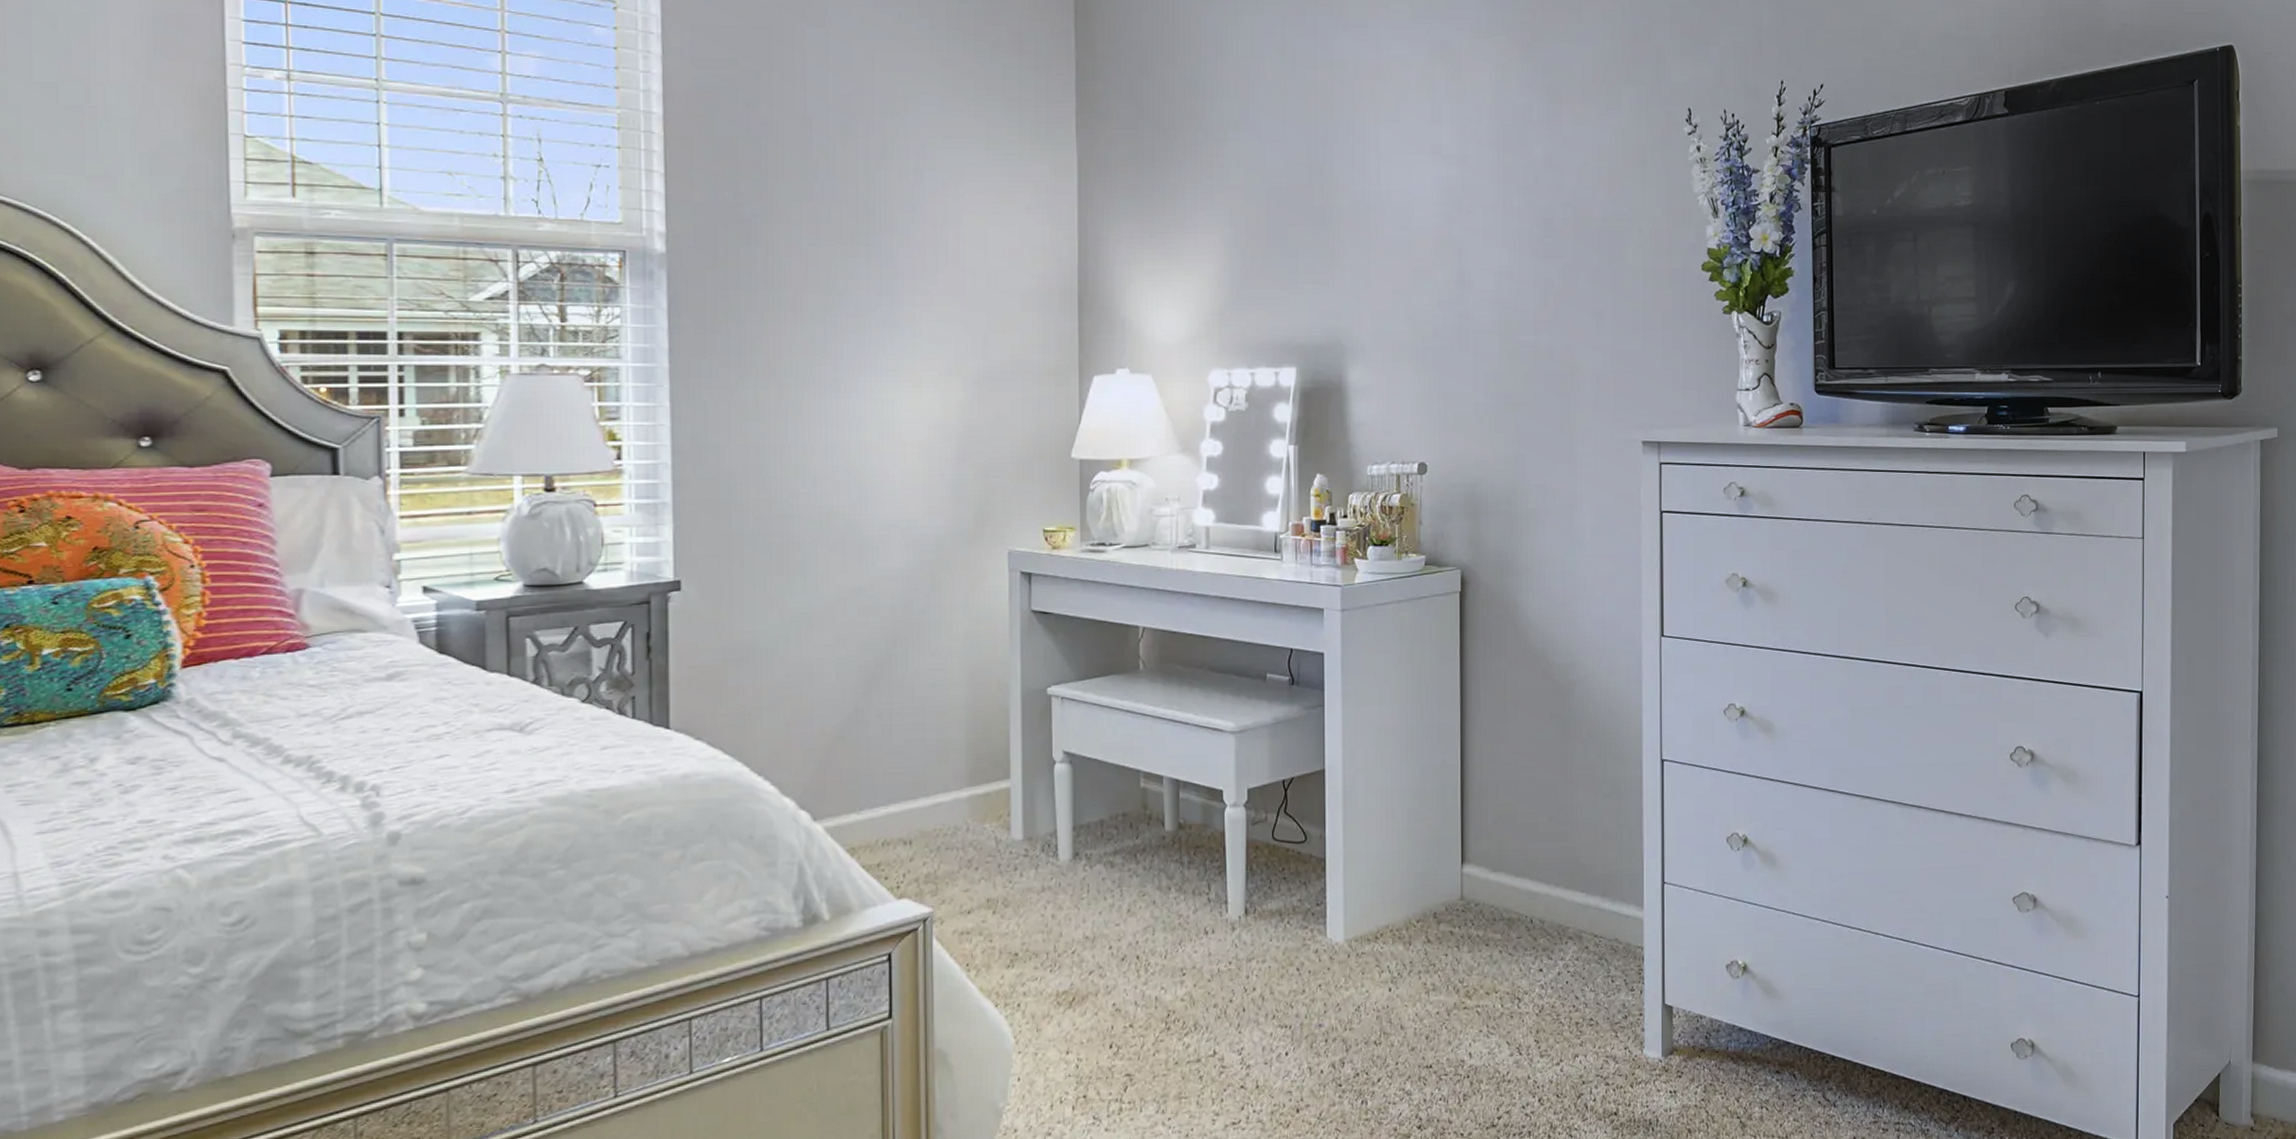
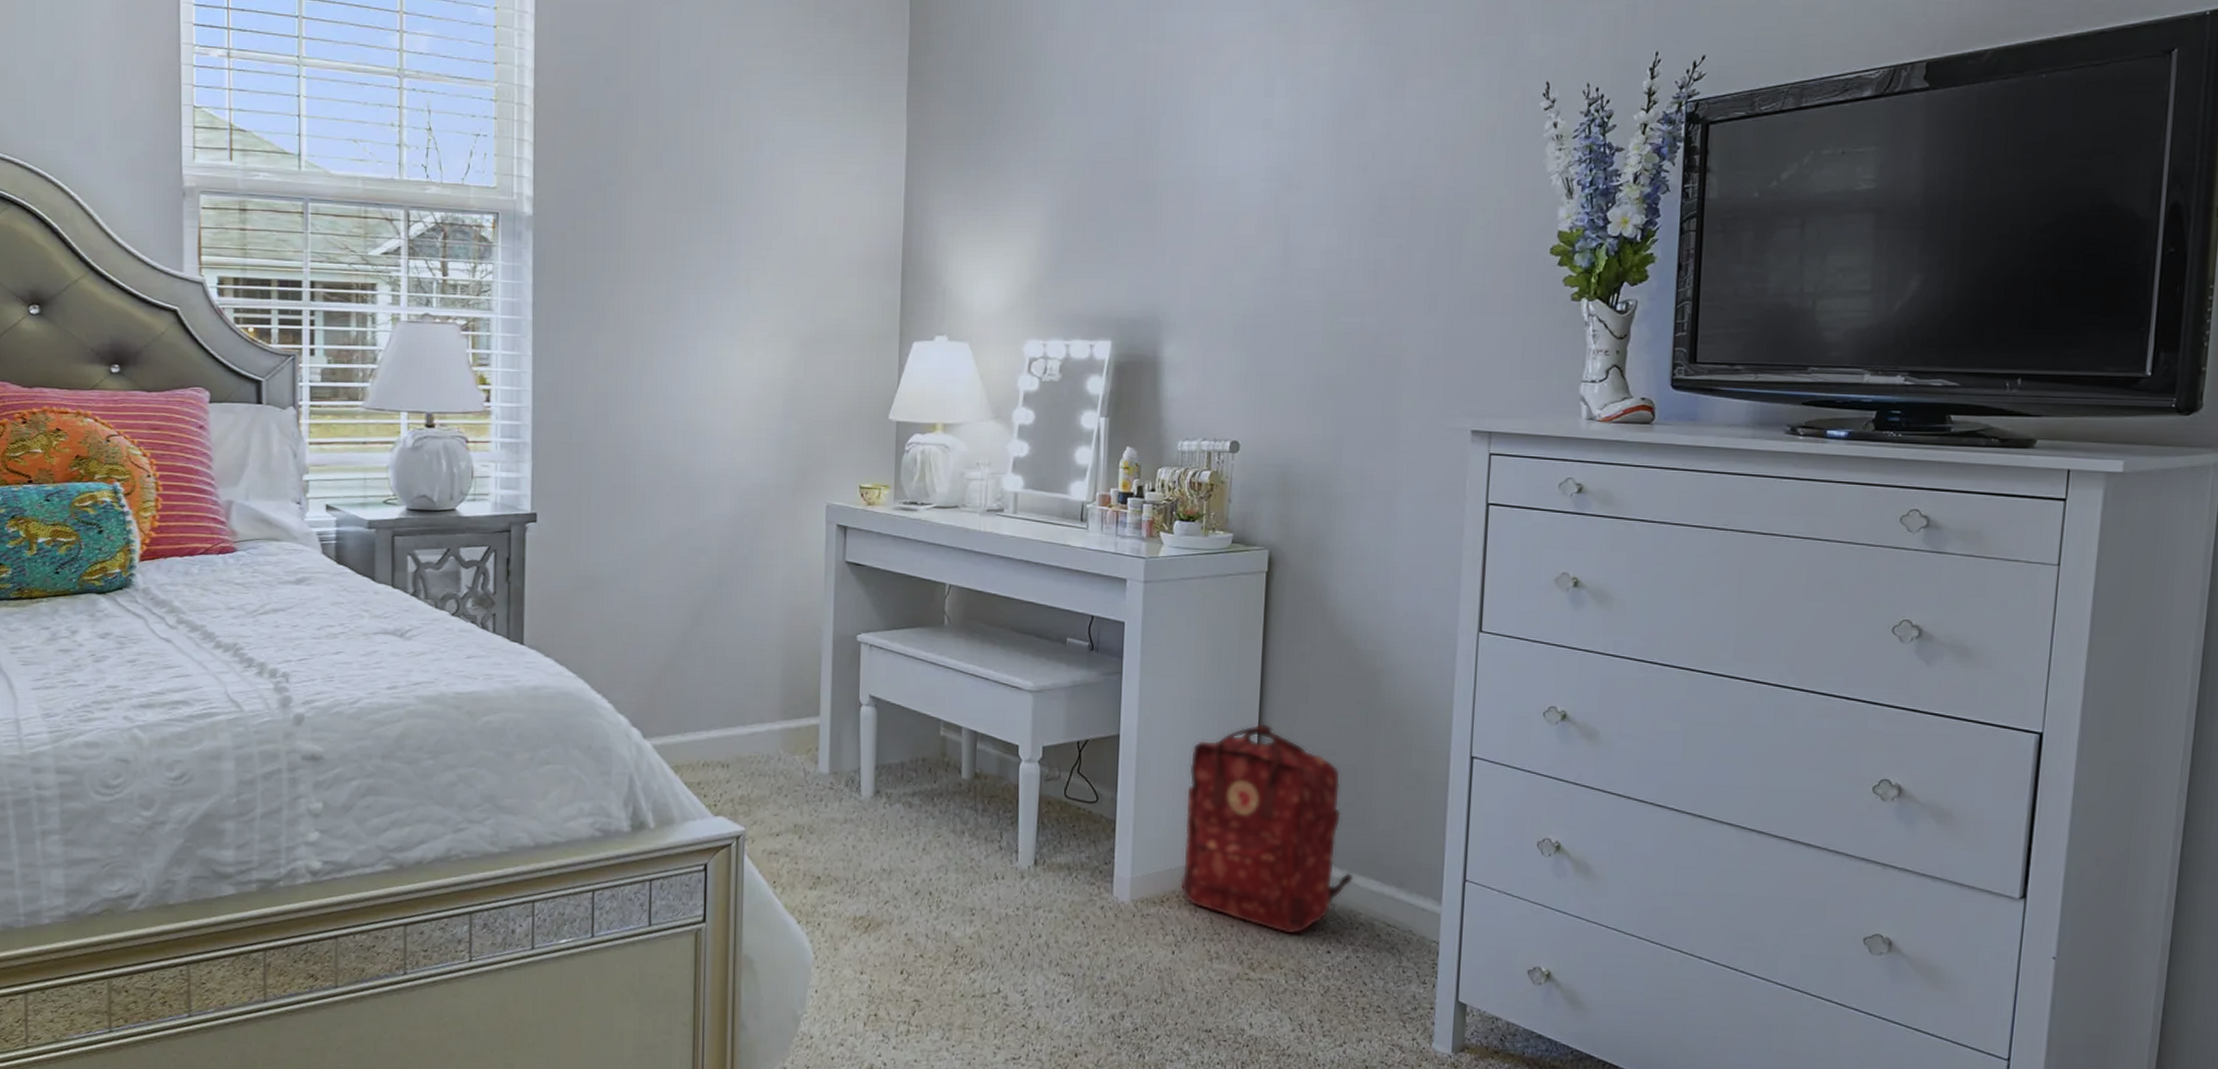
backpack: none [1393,743,1561,958] -> present [1180,722,1354,935]

